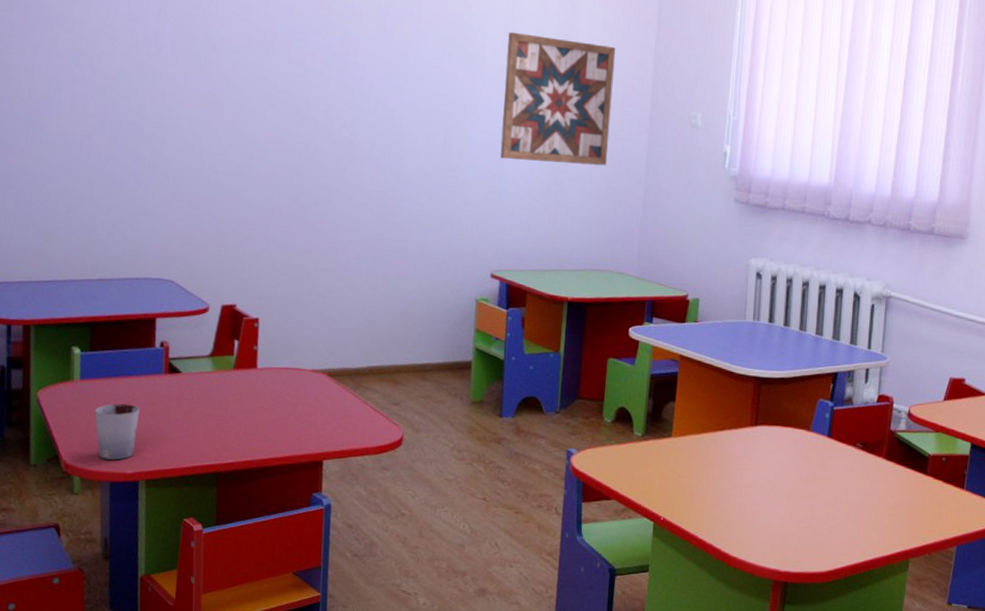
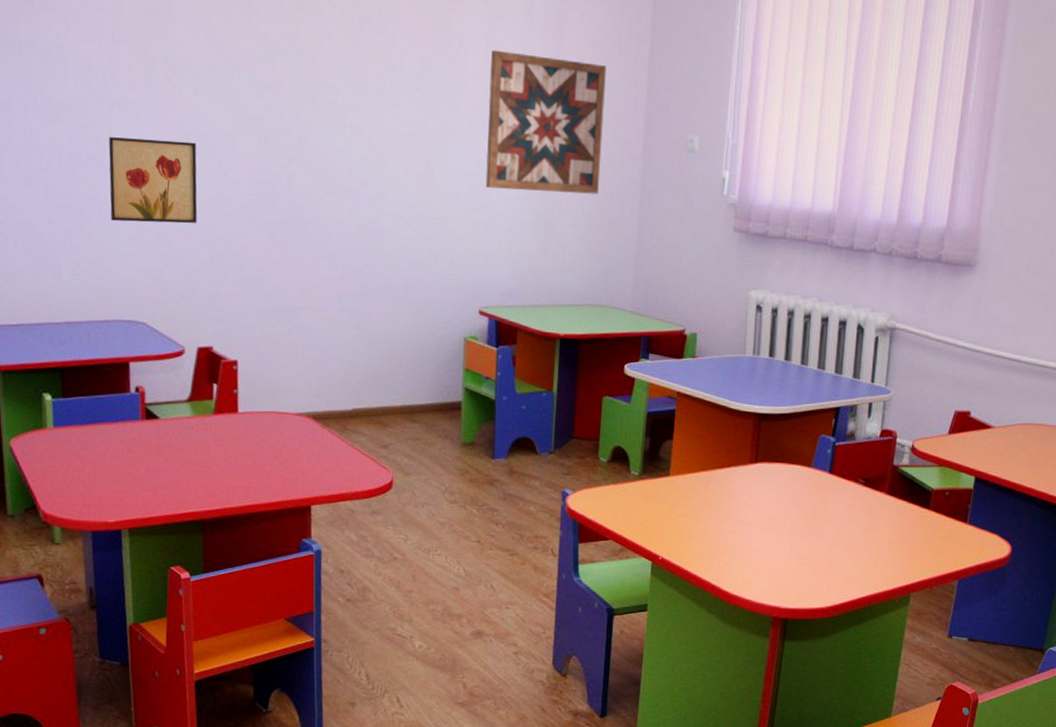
cup: present [95,403,140,460] -> none [71,451,118,509]
wall art: none [147,107,231,188] -> present [108,137,198,224]

